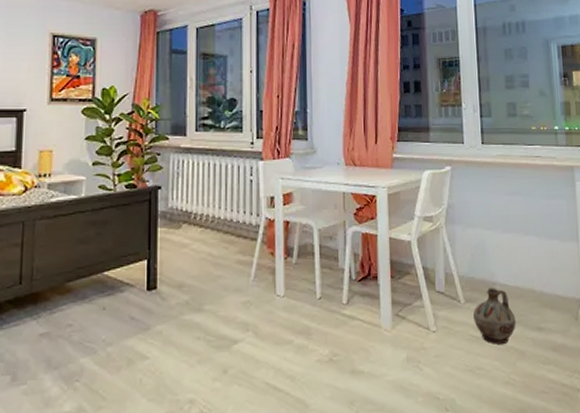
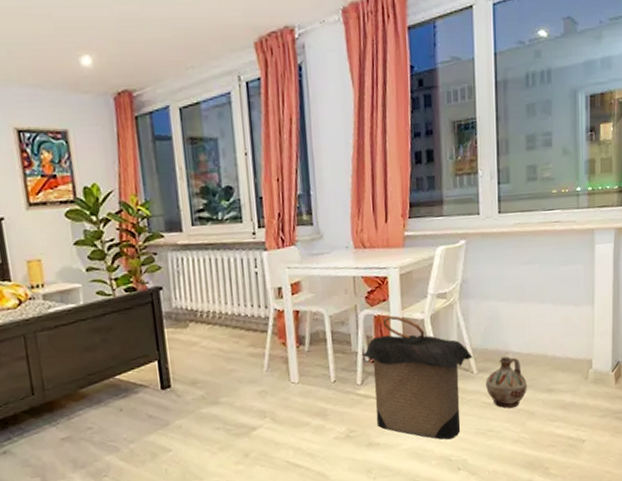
laundry hamper: none [348,235,460,374] -> present [361,315,473,439]

